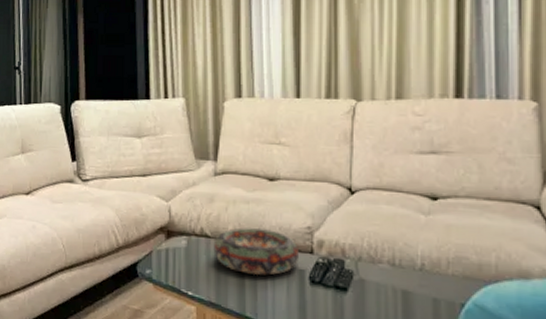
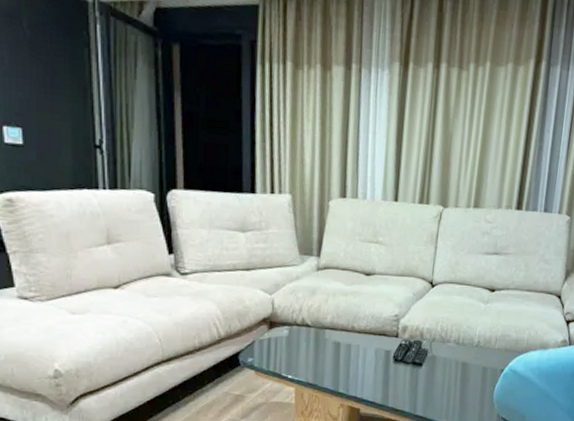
decorative bowl: present [213,227,300,276] -> none [313,317,387,357]

